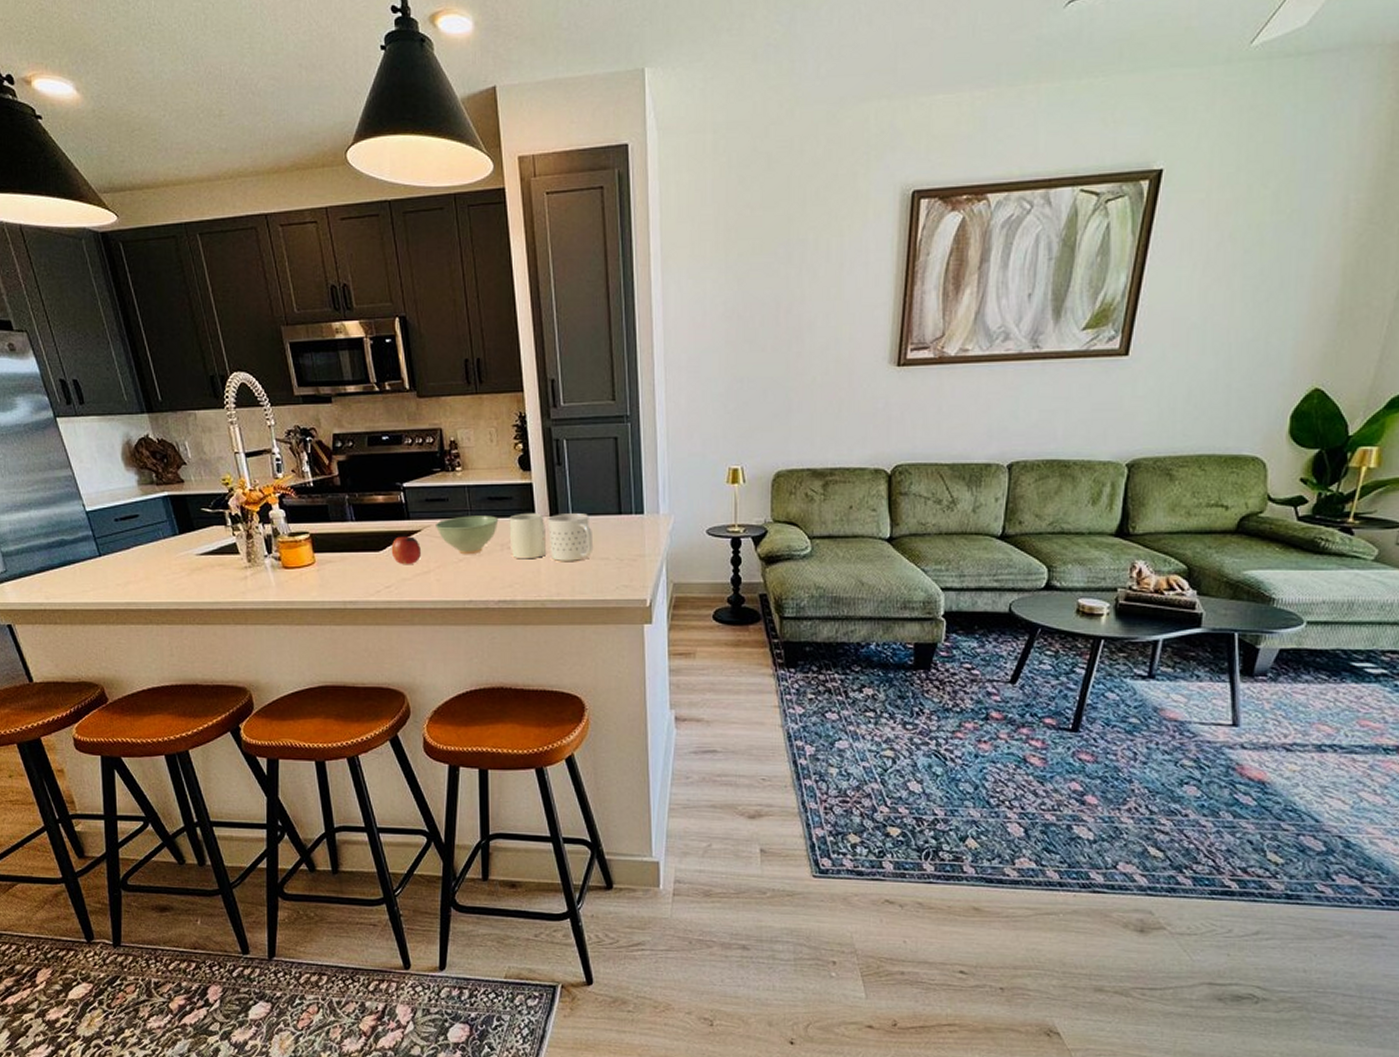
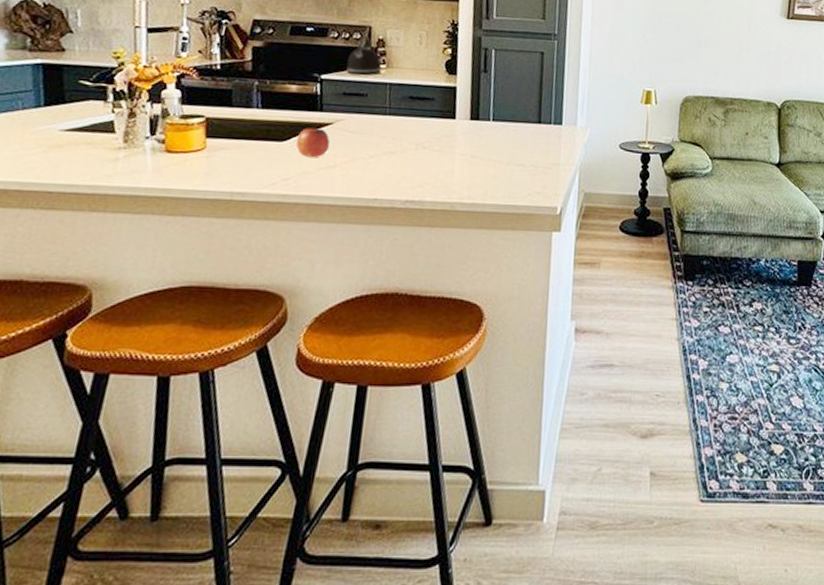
kettle: none [425,438,457,481] -> present [346,35,381,76]
bowl: present [434,515,499,555] -> none [348,112,418,152]
mug: present [509,512,547,559] -> none [425,114,465,161]
mug: present [547,514,594,561] -> none [466,118,511,165]

